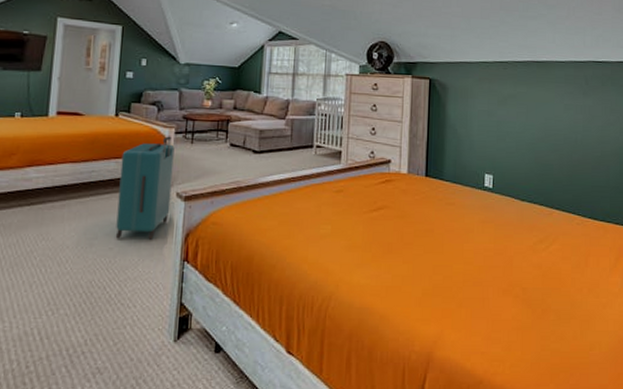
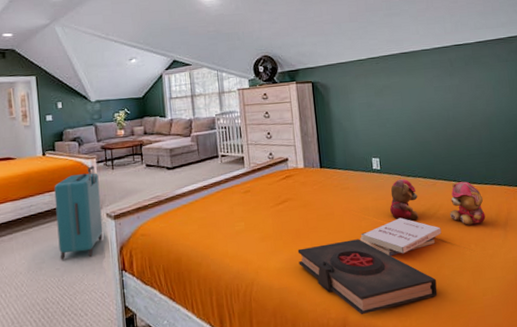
book: none [386,263,539,352] -> present [297,239,438,314]
books: none [459,246,552,290] -> present [360,217,442,257]
stuffed animal: none [497,202,604,266] -> present [390,178,486,225]

